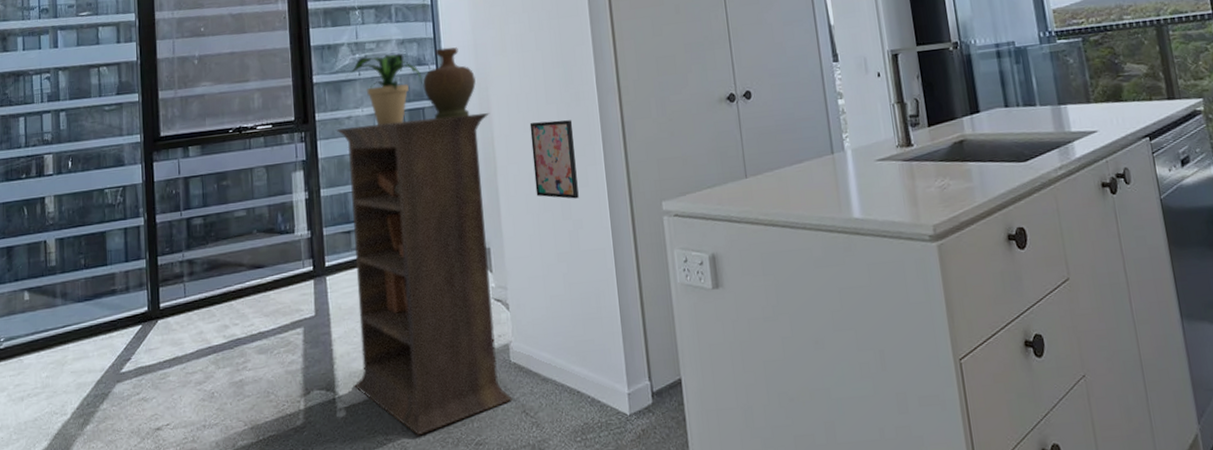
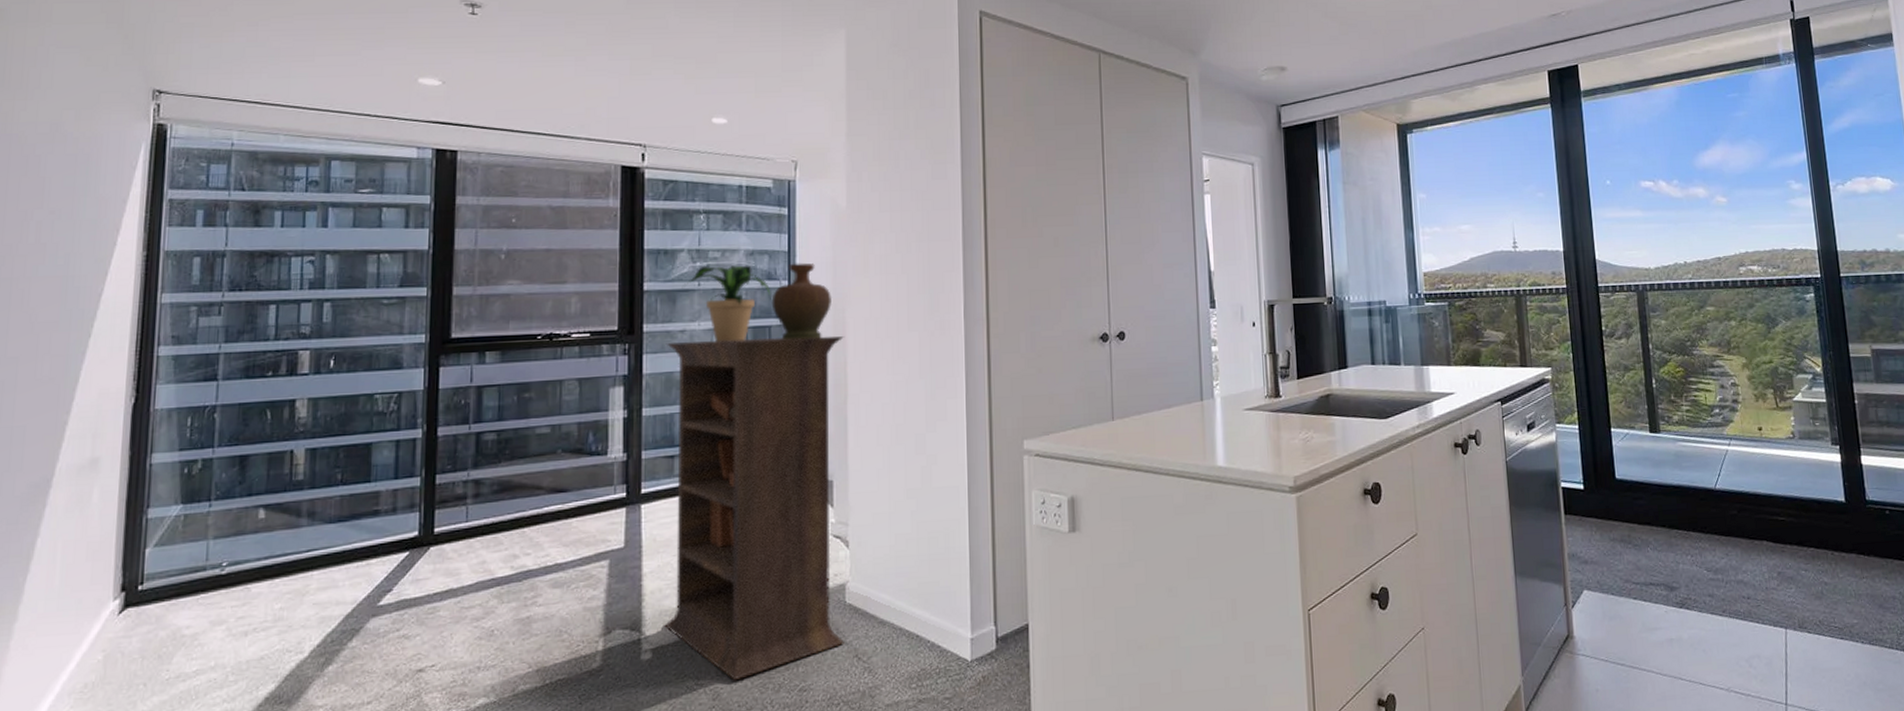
wall art: present [529,120,579,199] -> none [888,349,935,433]

